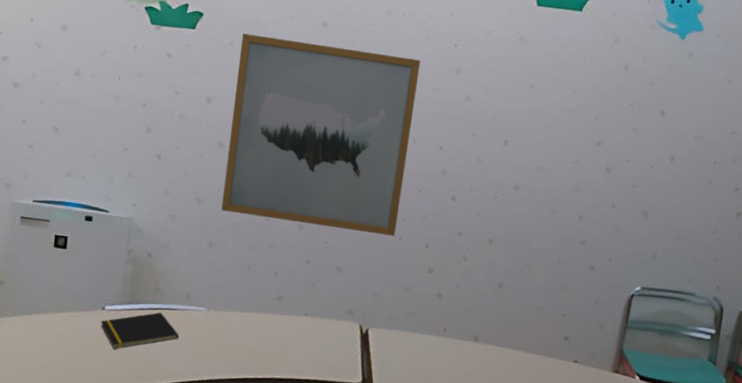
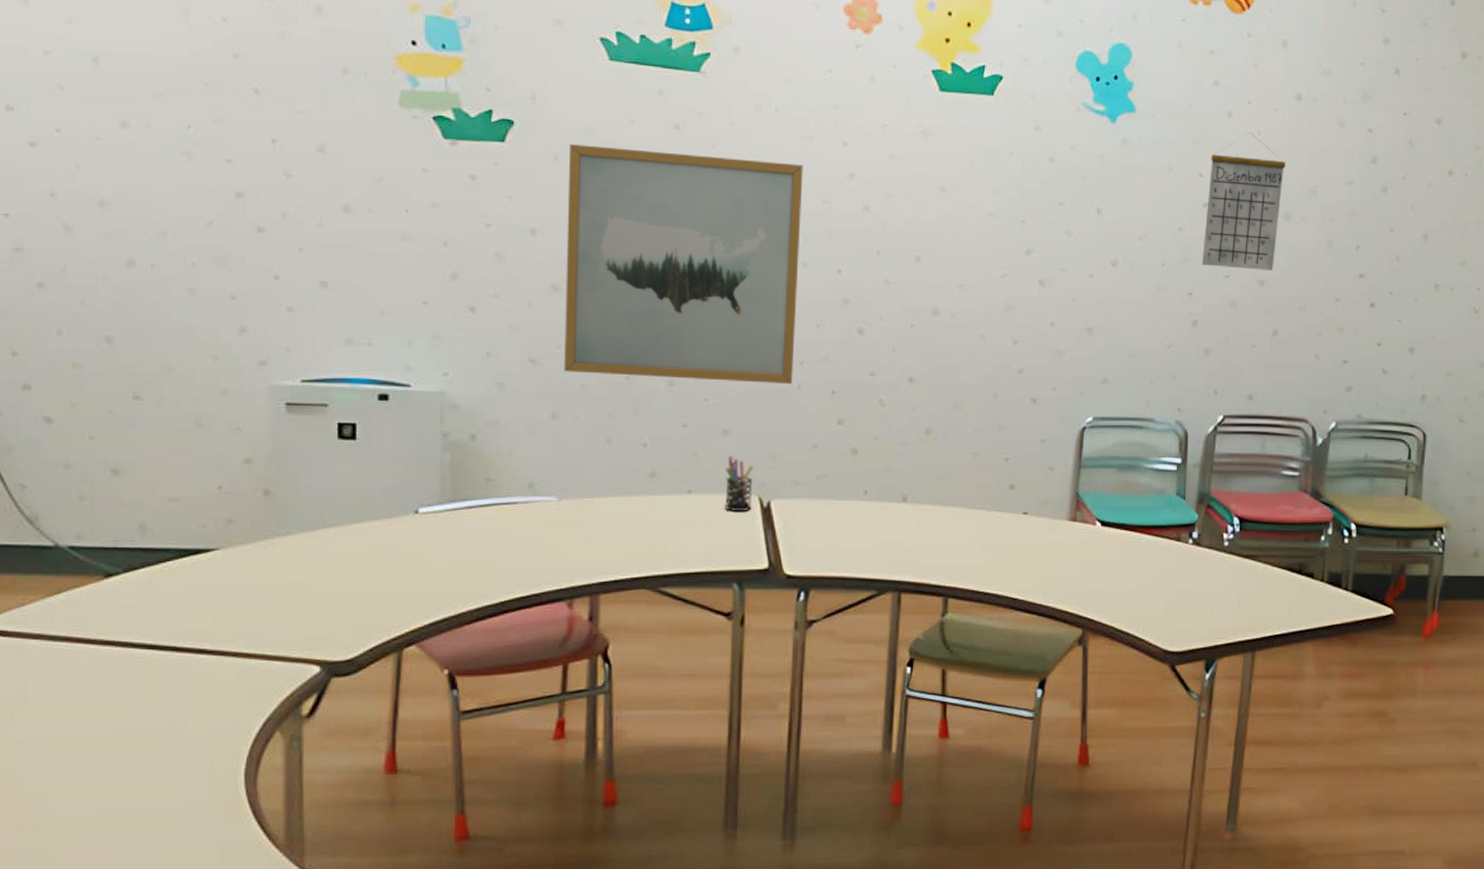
notepad: present [100,312,180,349] -> none [414,508,525,562]
pen holder: none [333,290,358,336] -> present [725,456,754,512]

